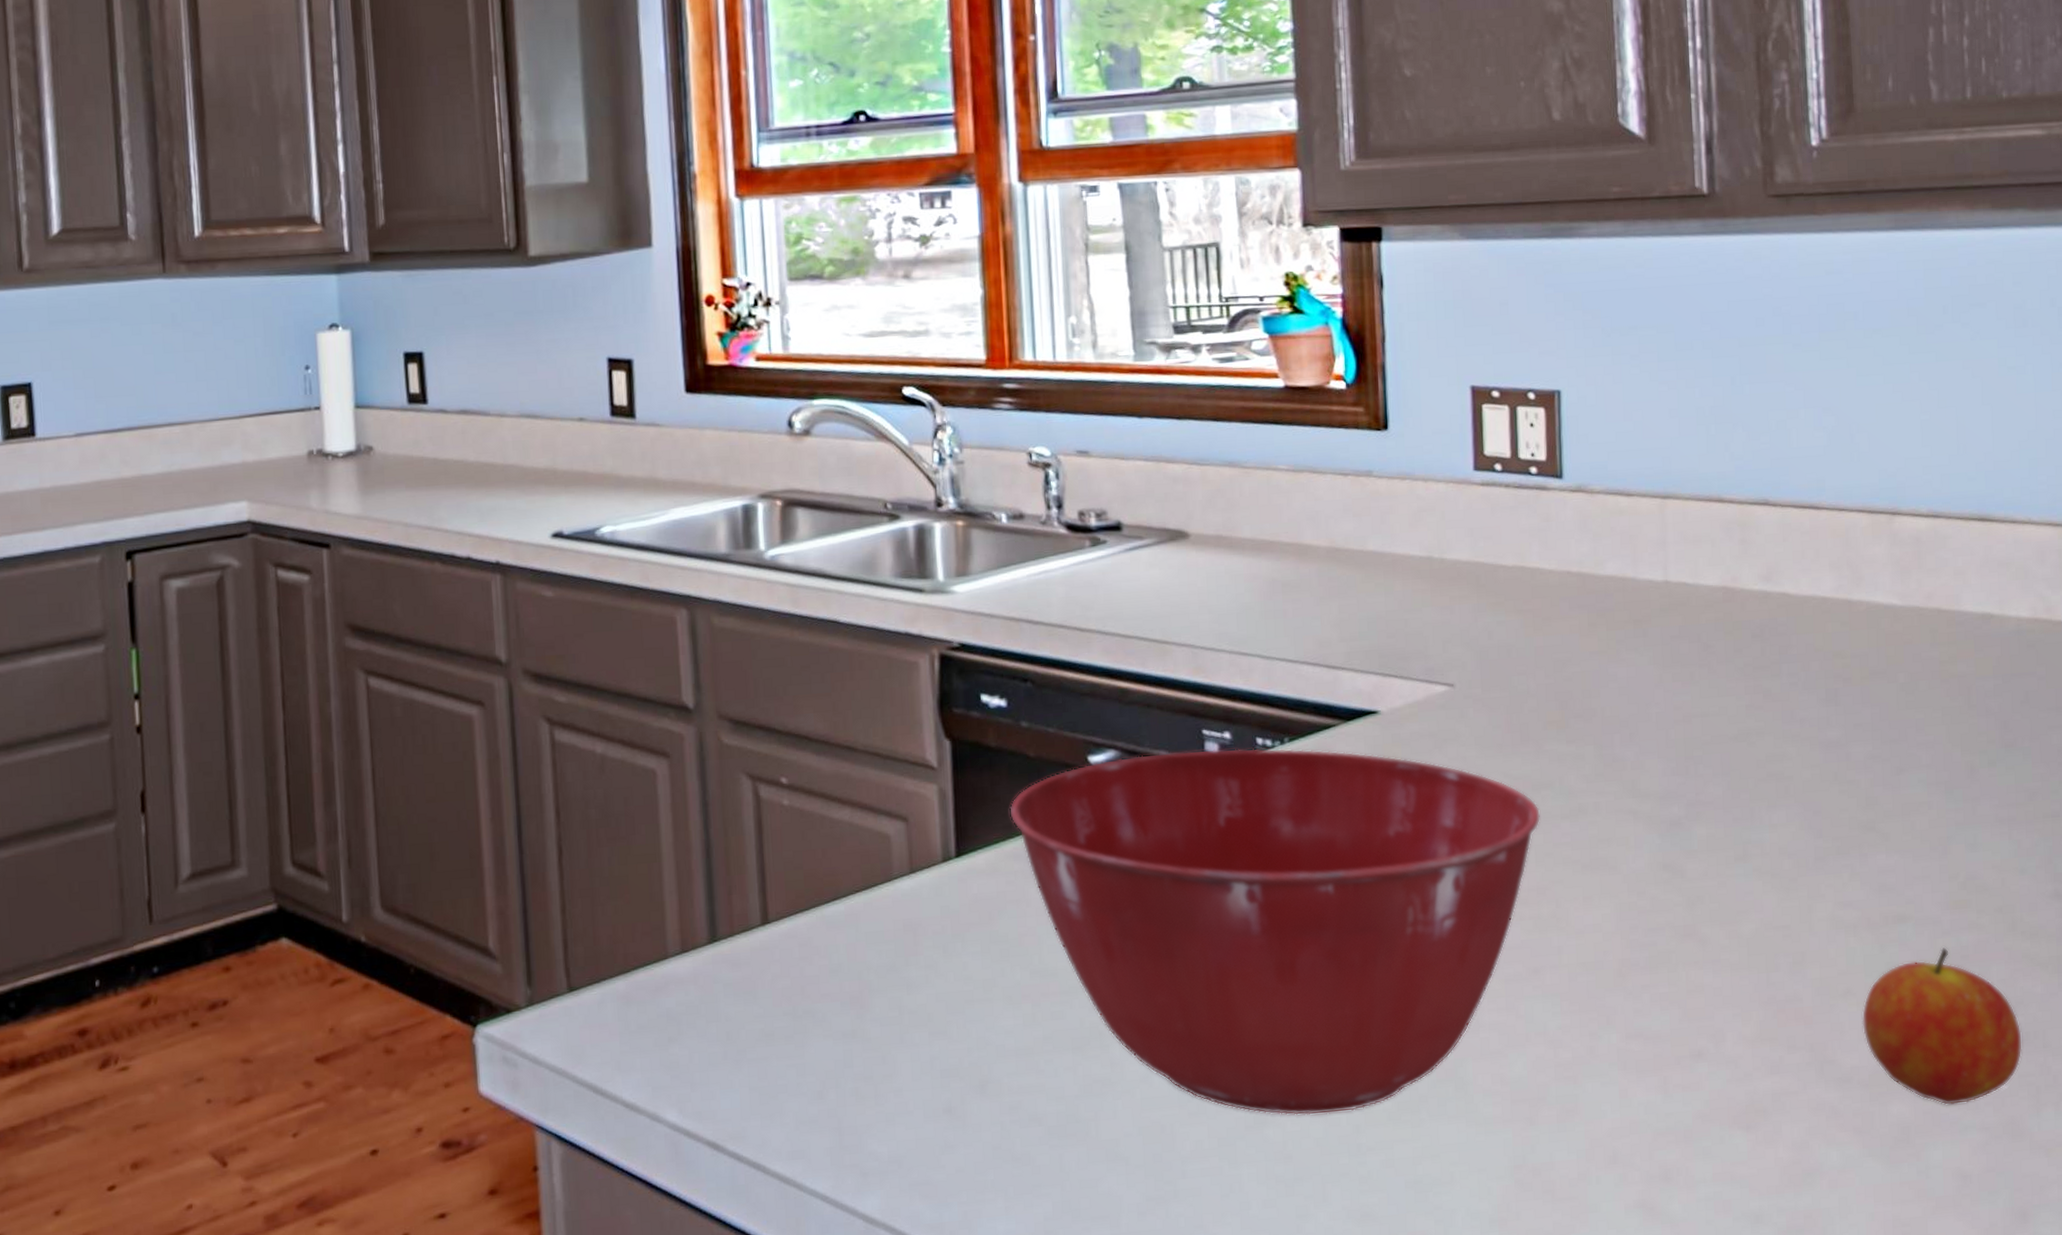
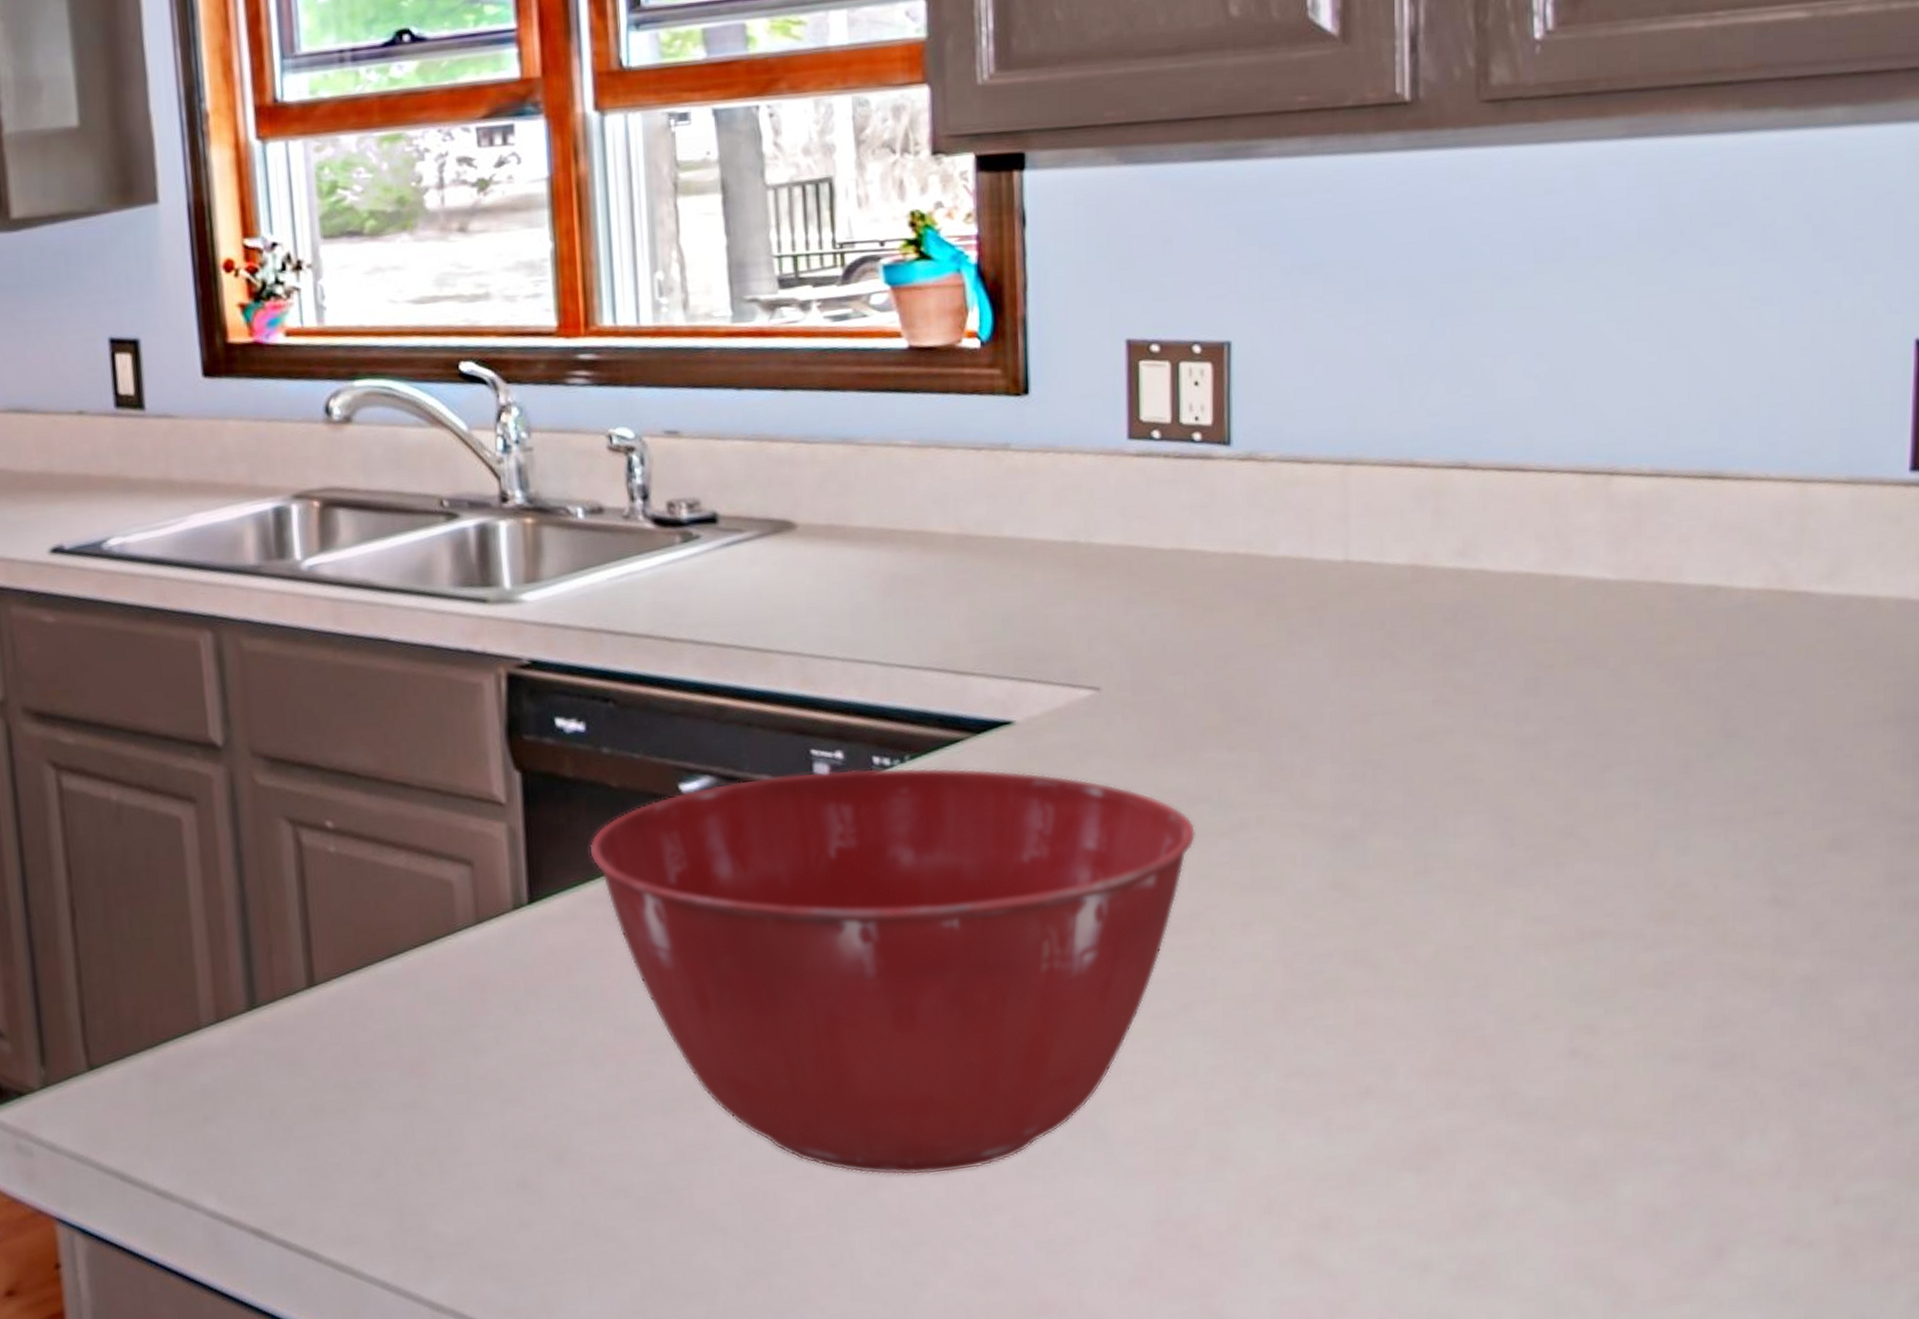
fruit: present [1861,946,2023,1106] -> none [1550,962,1729,1137]

